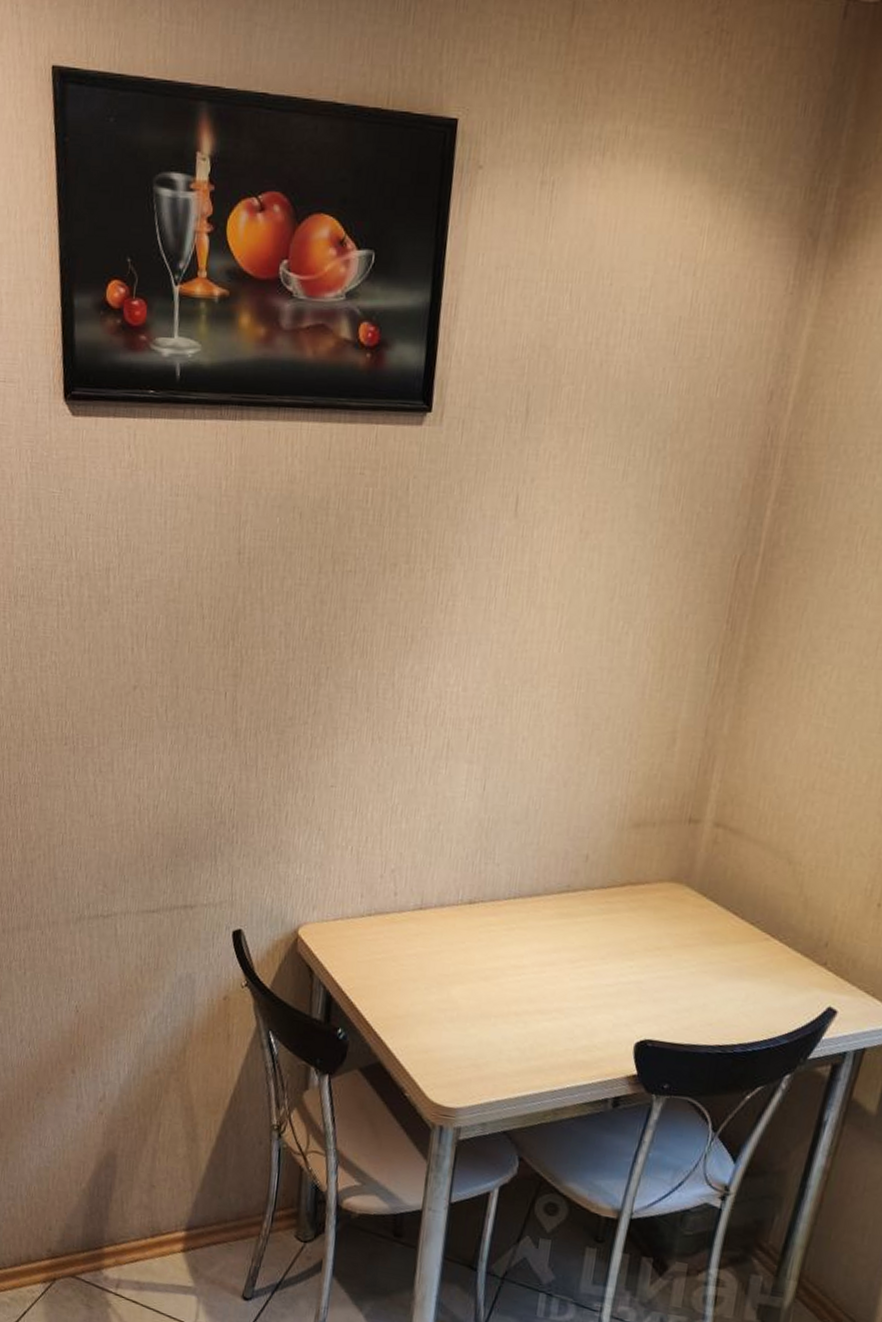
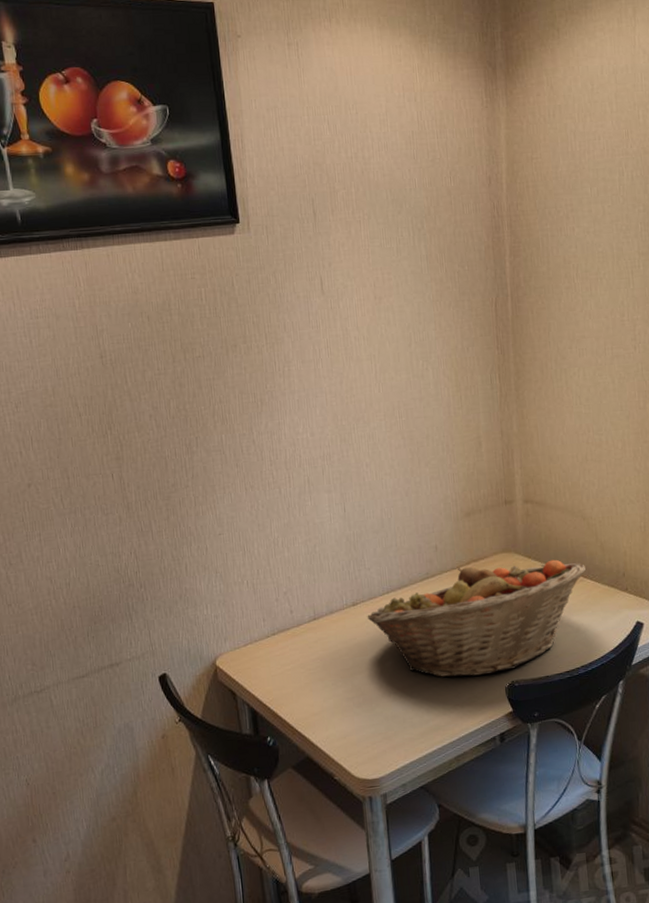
fruit basket: none [483,888,777,1026] -> present [367,559,586,678]

